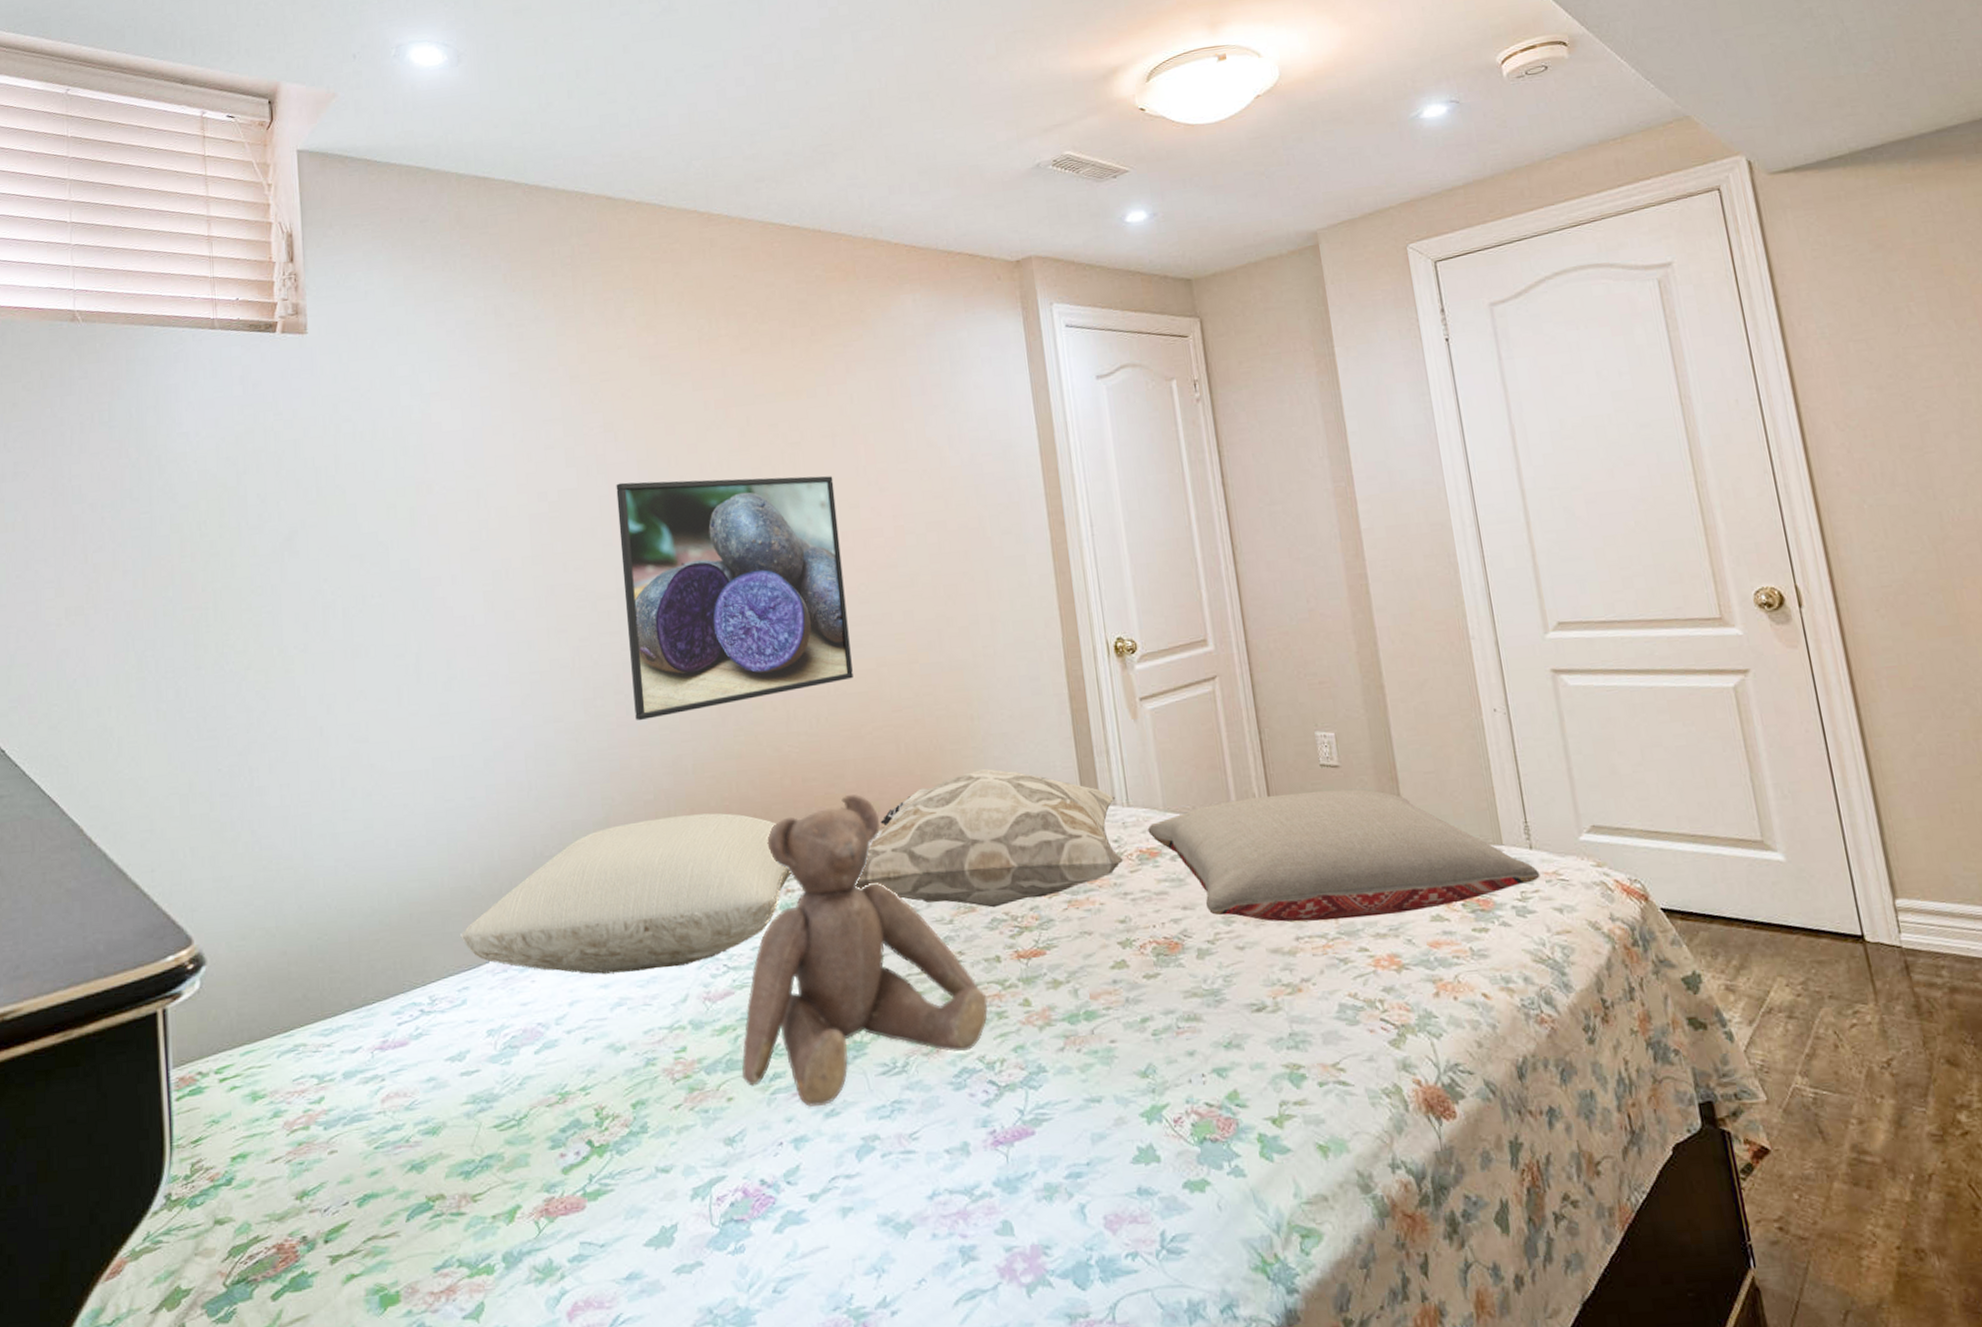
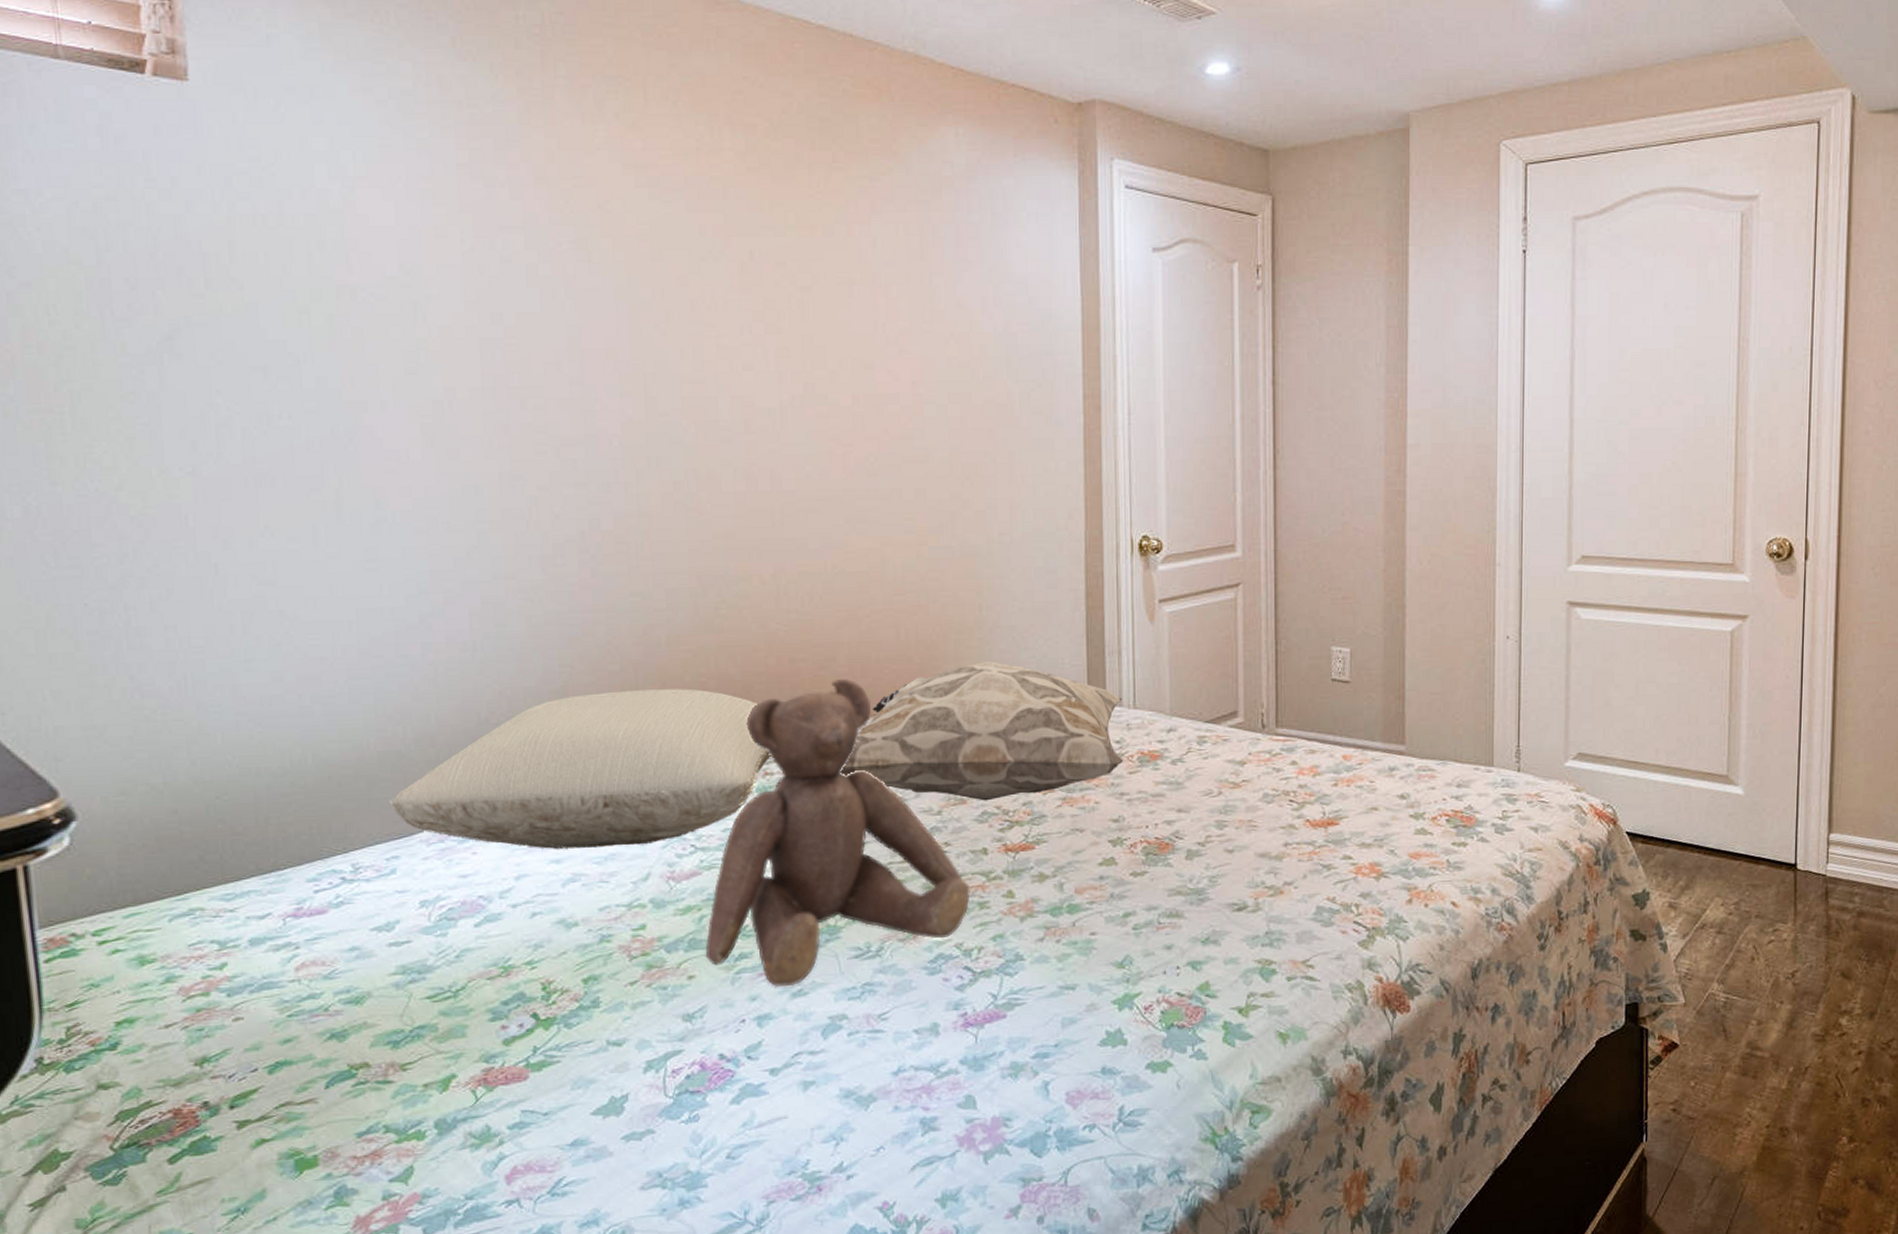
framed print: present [616,476,853,721] -> none [588,312,854,585]
pillow: present [1147,788,1540,922] -> none [1152,704,1523,829]

